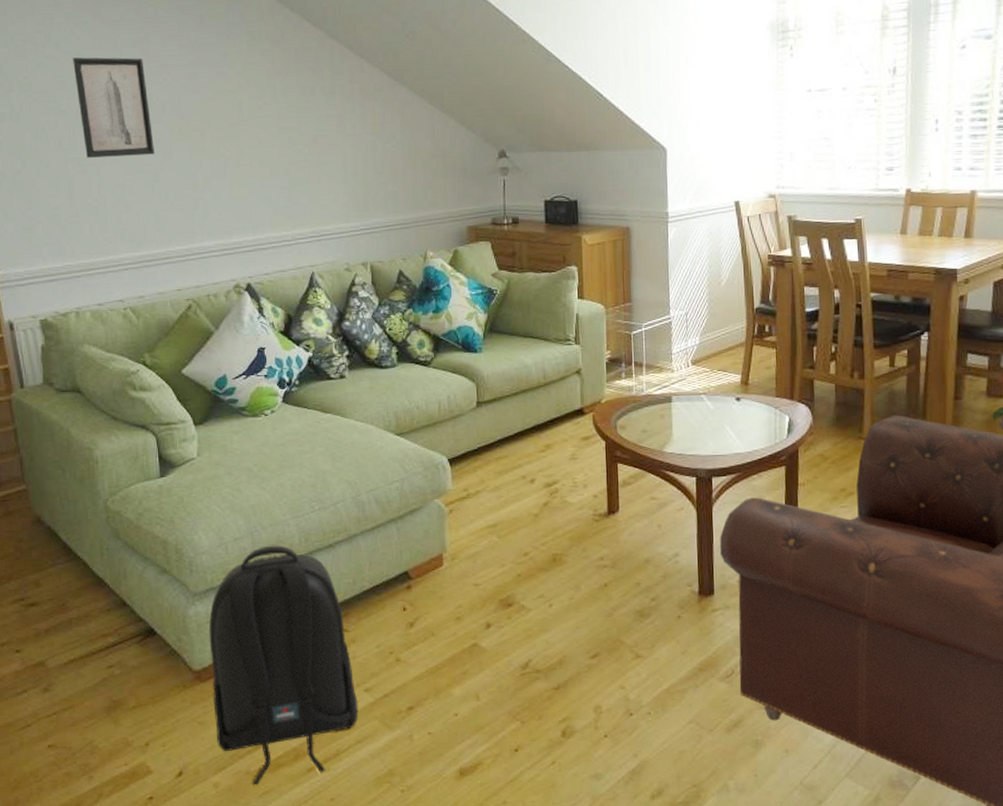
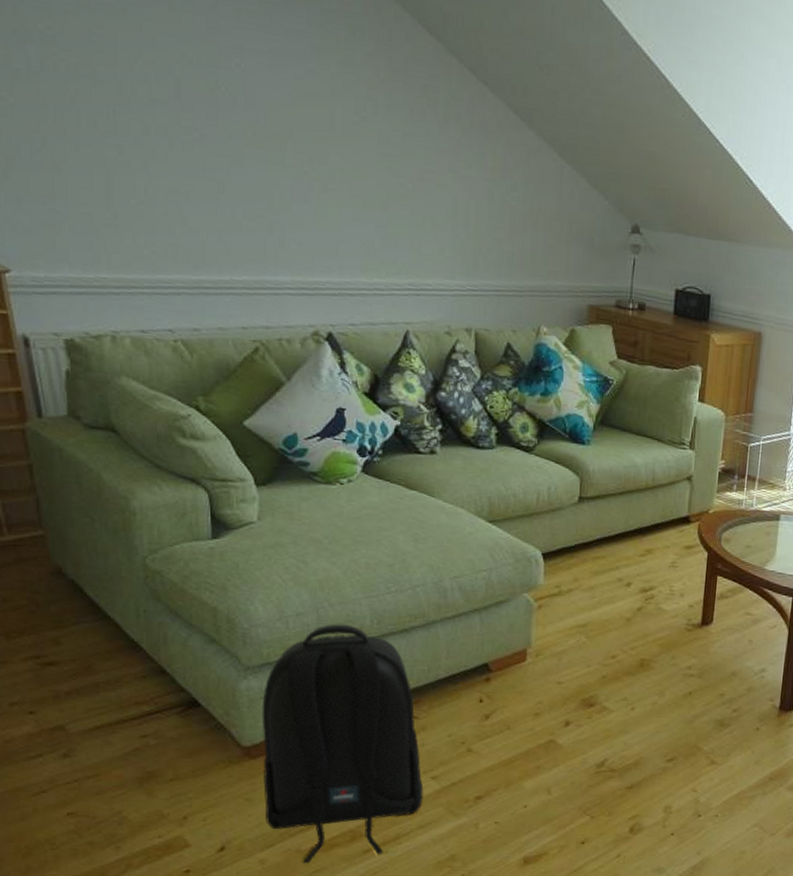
wall art: present [73,57,154,158] -> none [115,13,220,158]

